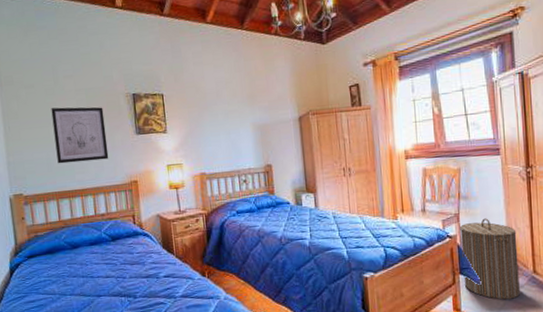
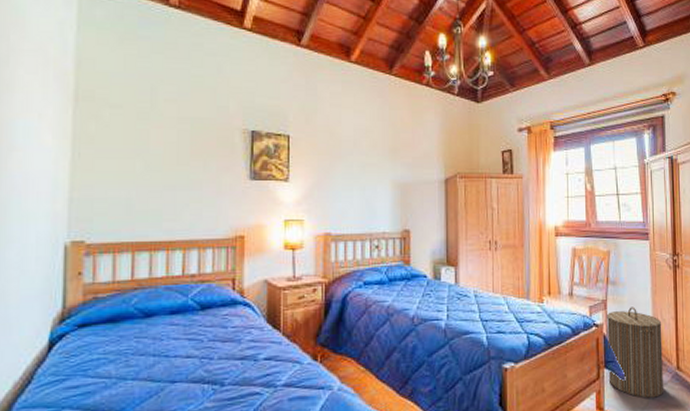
wall art: present [51,107,109,164] -> none [141,136,211,207]

